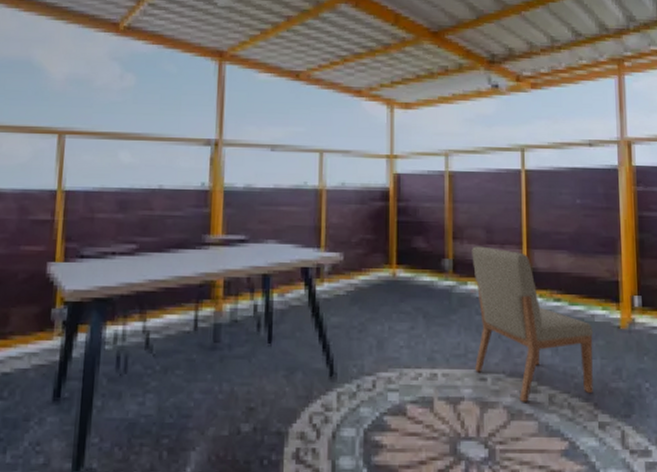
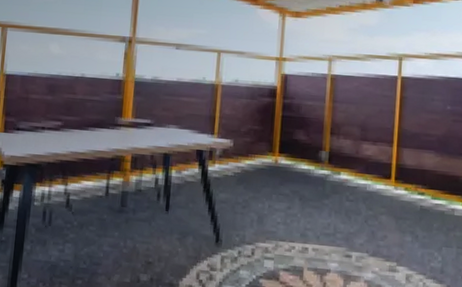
chair: present [472,246,594,402] -> none [342,141,453,279]

